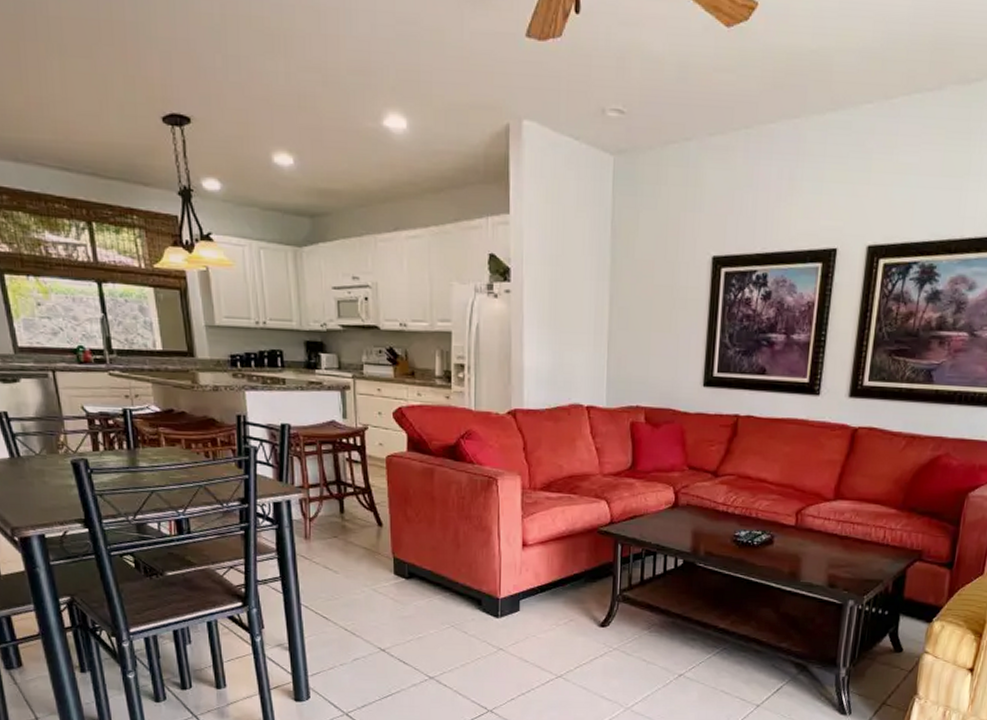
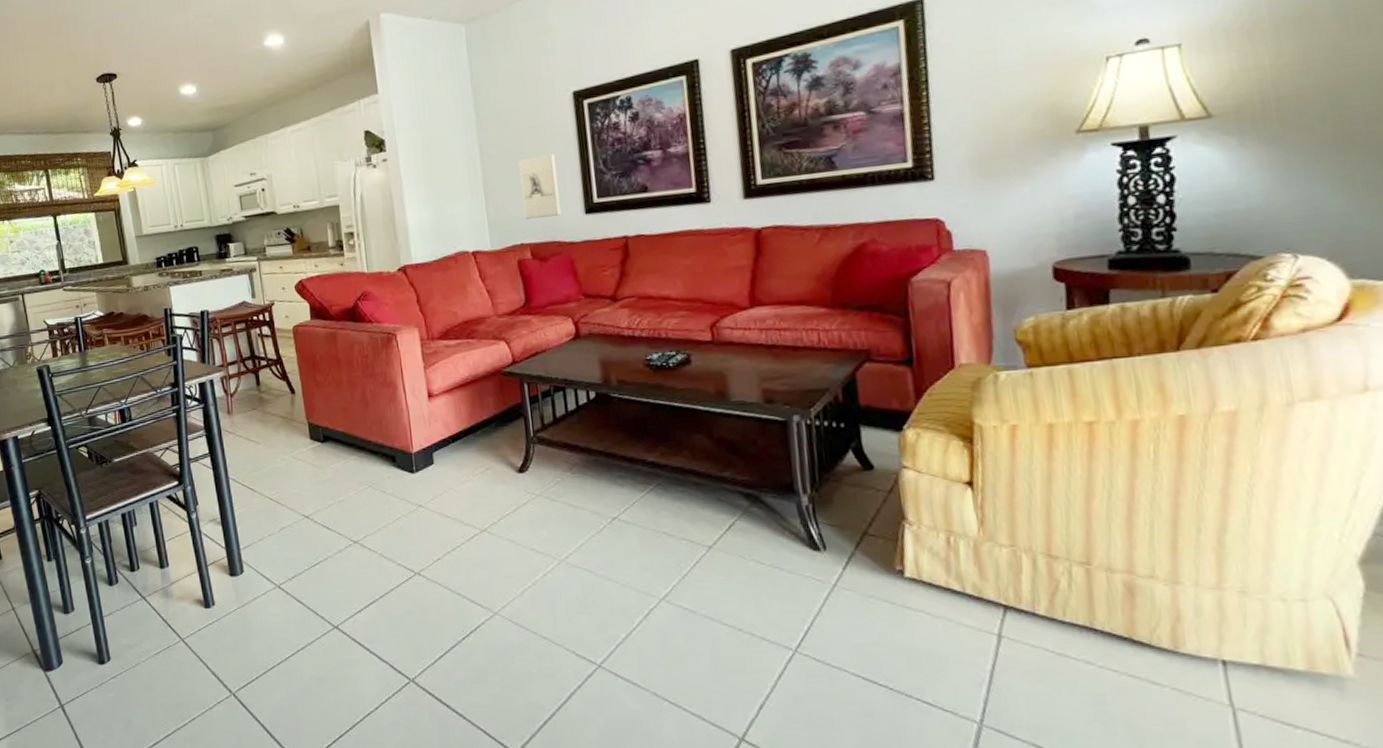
wall sculpture: none [644,318,685,383] -> present [519,154,562,219]

